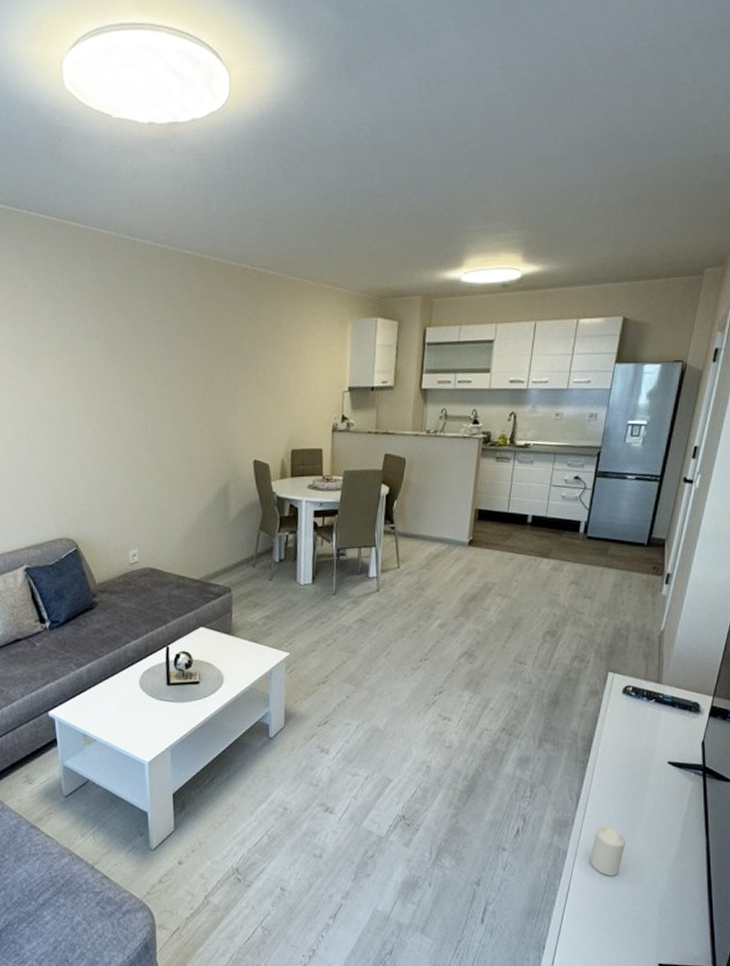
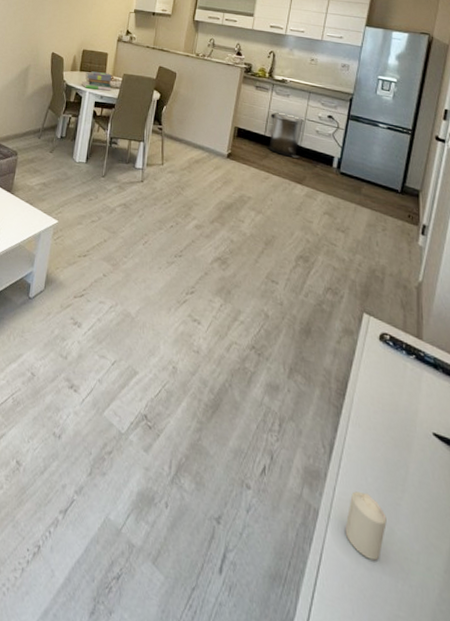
books: none [295,473,332,497] -> present [82,71,112,91]
pedal bin: none [513,483,547,532] -> present [269,113,302,158]

